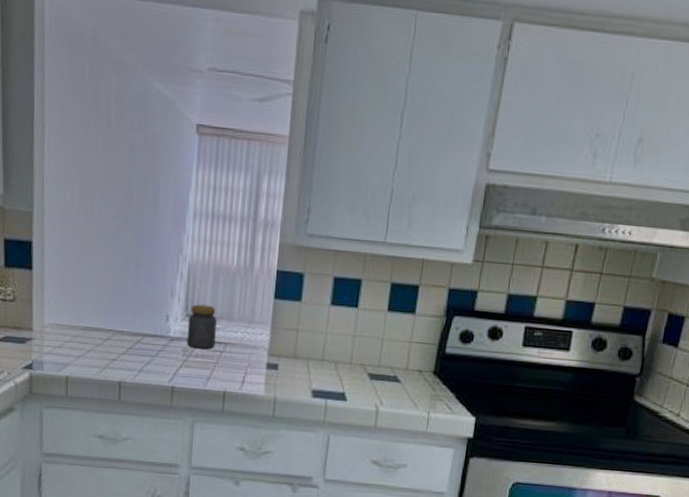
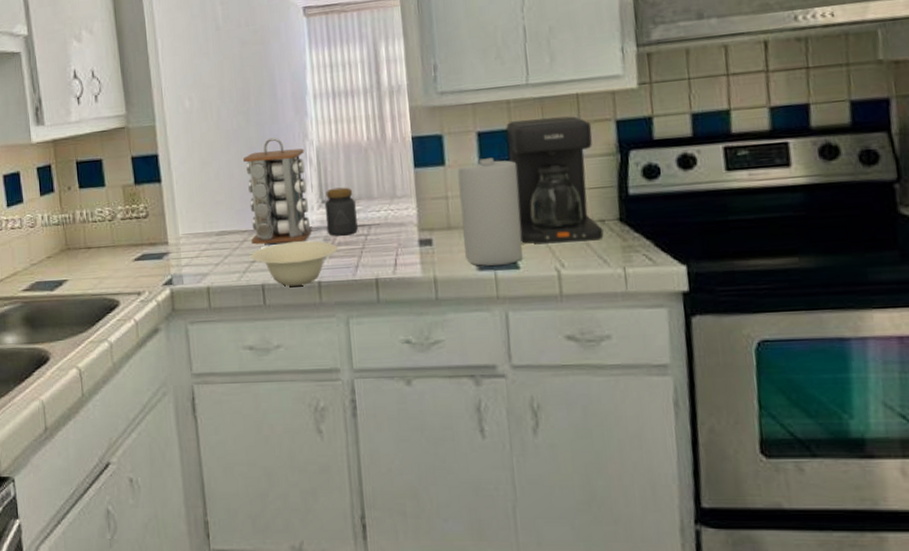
dish: none [112,346,194,388] -> present [250,240,338,286]
spice rack: none [115,246,177,349] -> present [242,137,313,245]
paper towel holder: none [303,301,362,396] -> present [457,158,523,266]
coffee maker: none [352,272,429,387] -> present [506,116,604,244]

